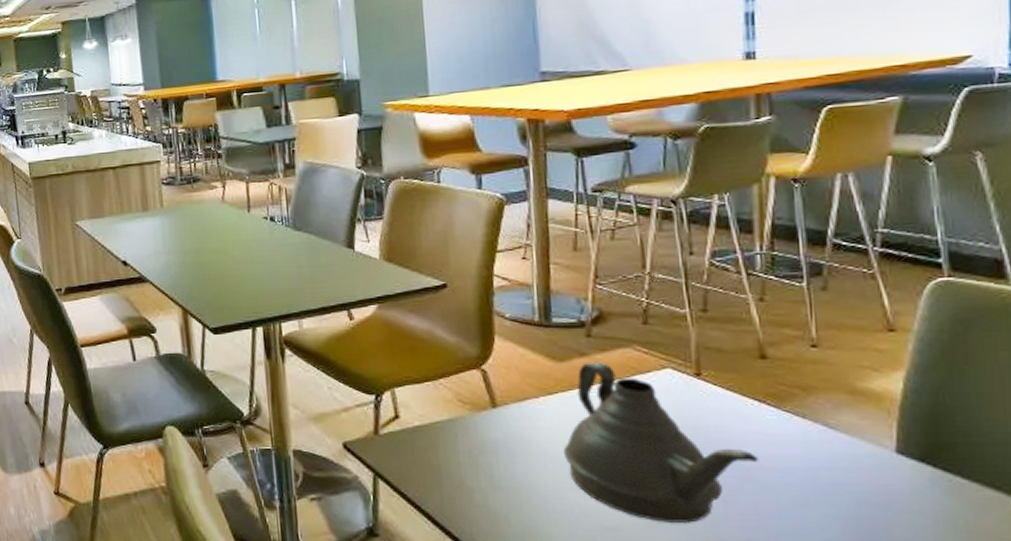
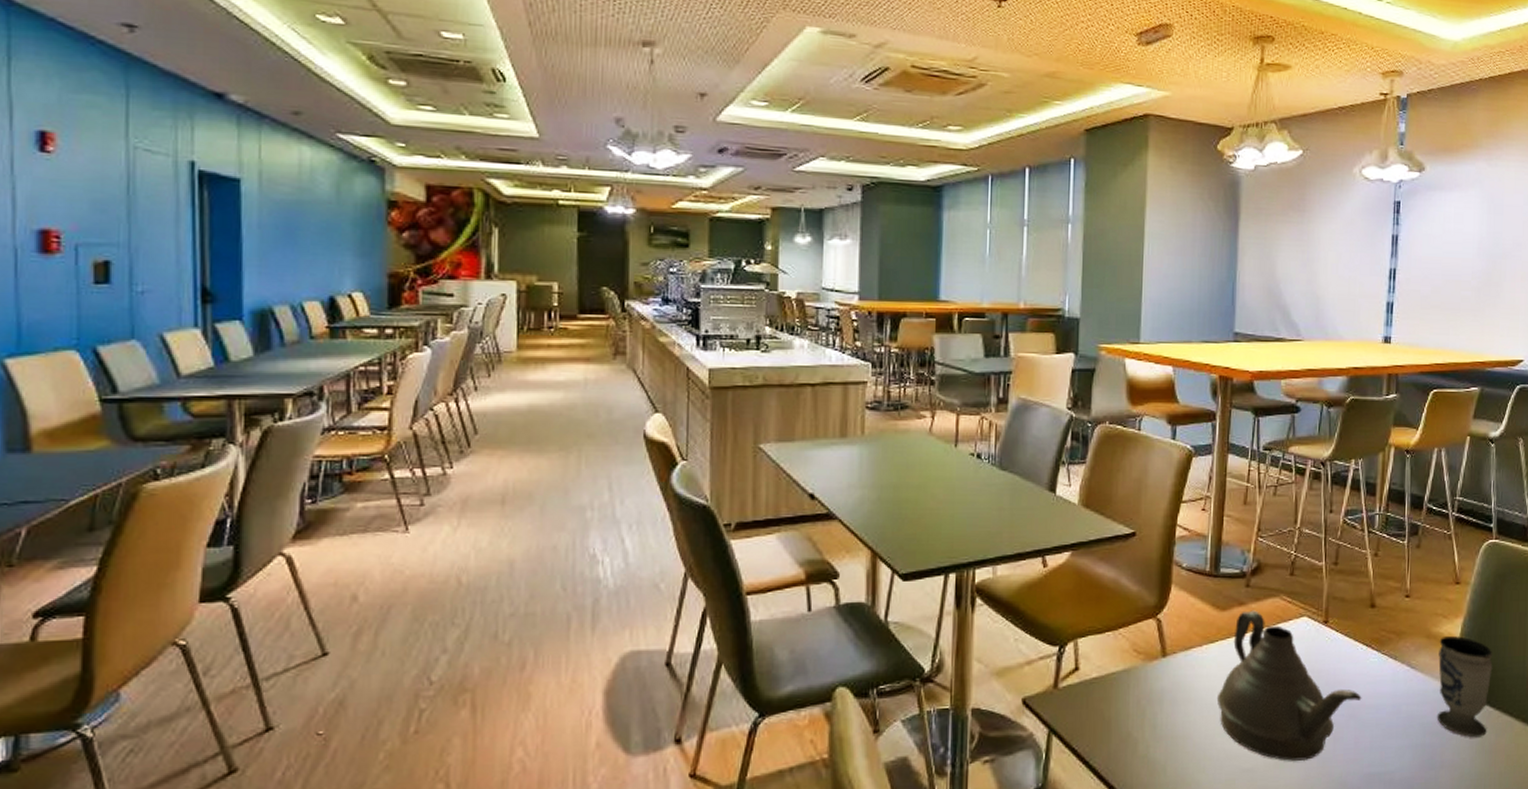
cup: none [869,391,961,513] -> present [1436,635,1493,738]

